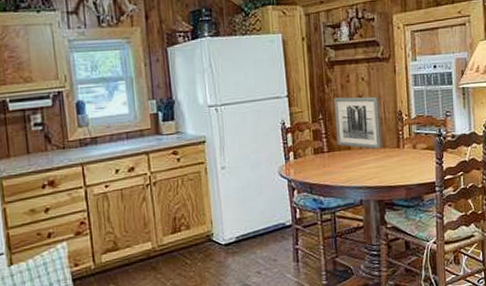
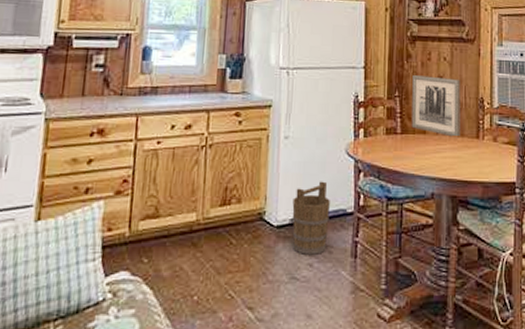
bucket: none [236,201,271,265] -> present [292,181,330,255]

